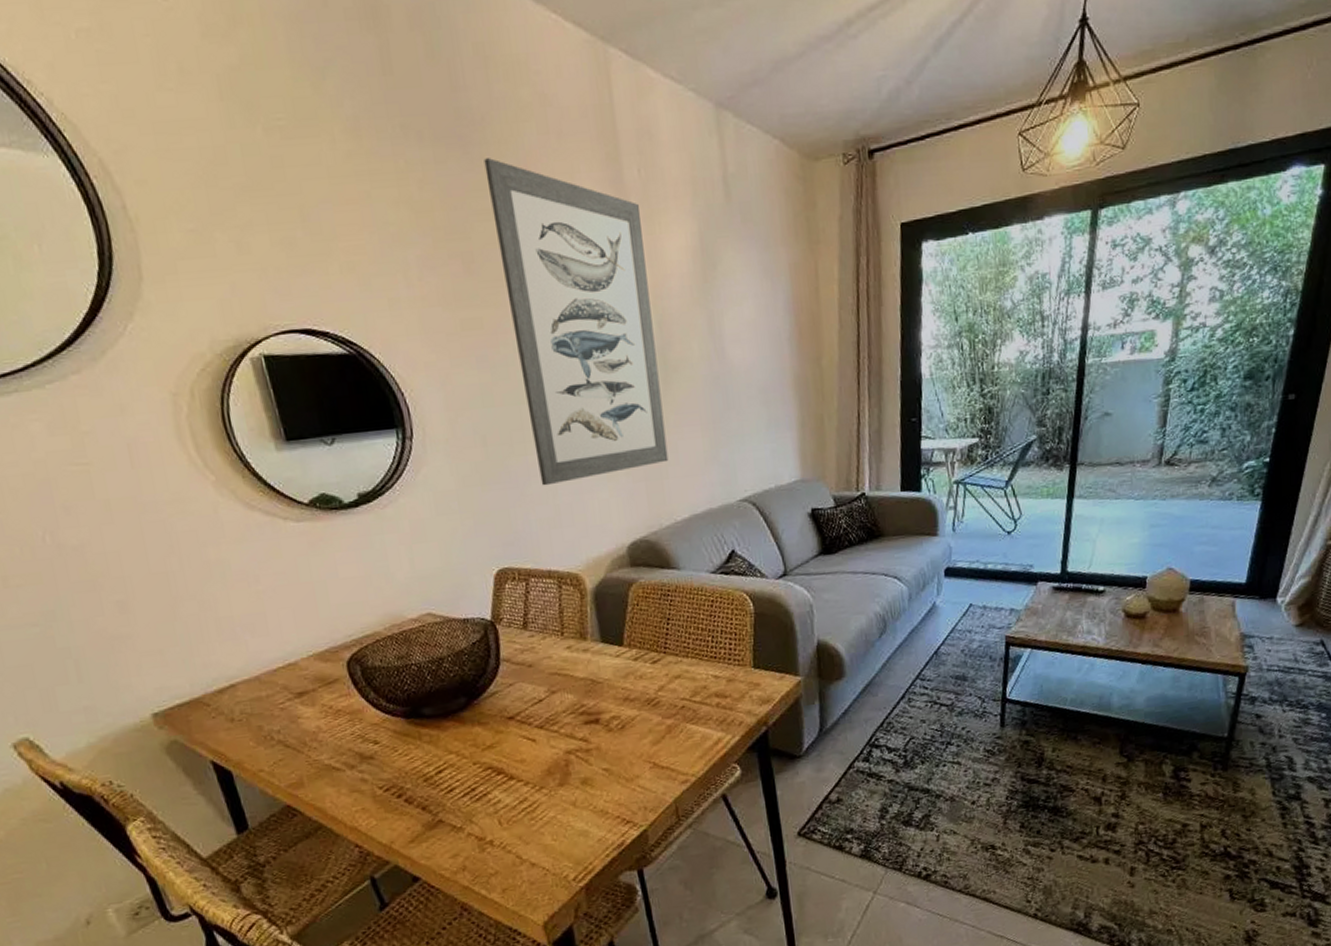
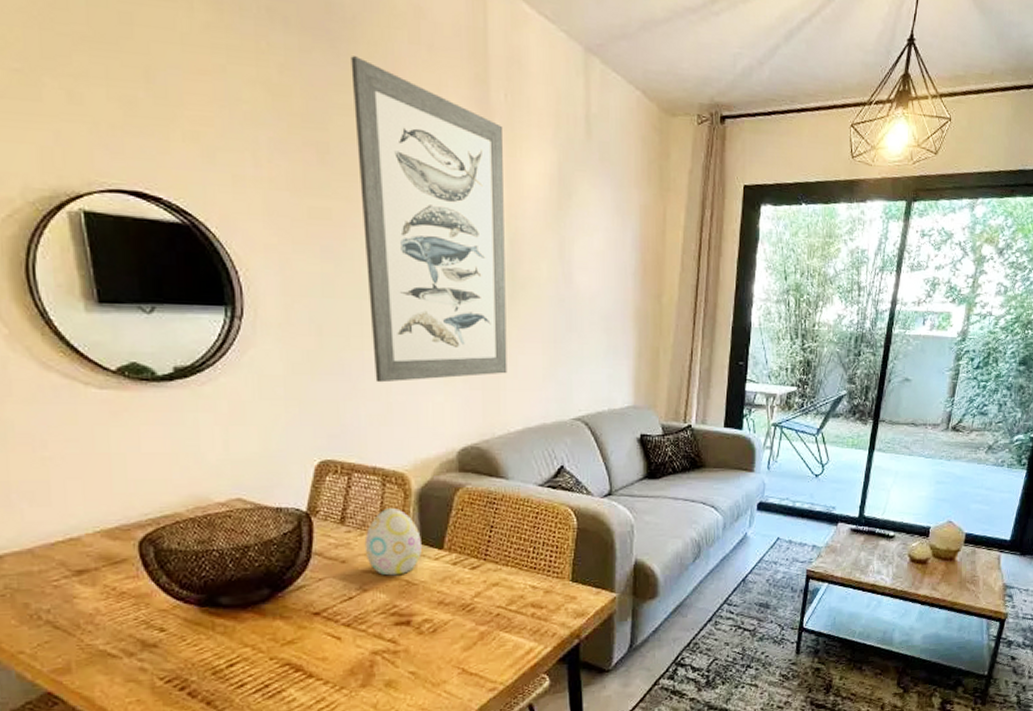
decorative egg: none [547,609,603,677] -> present [364,508,422,576]

